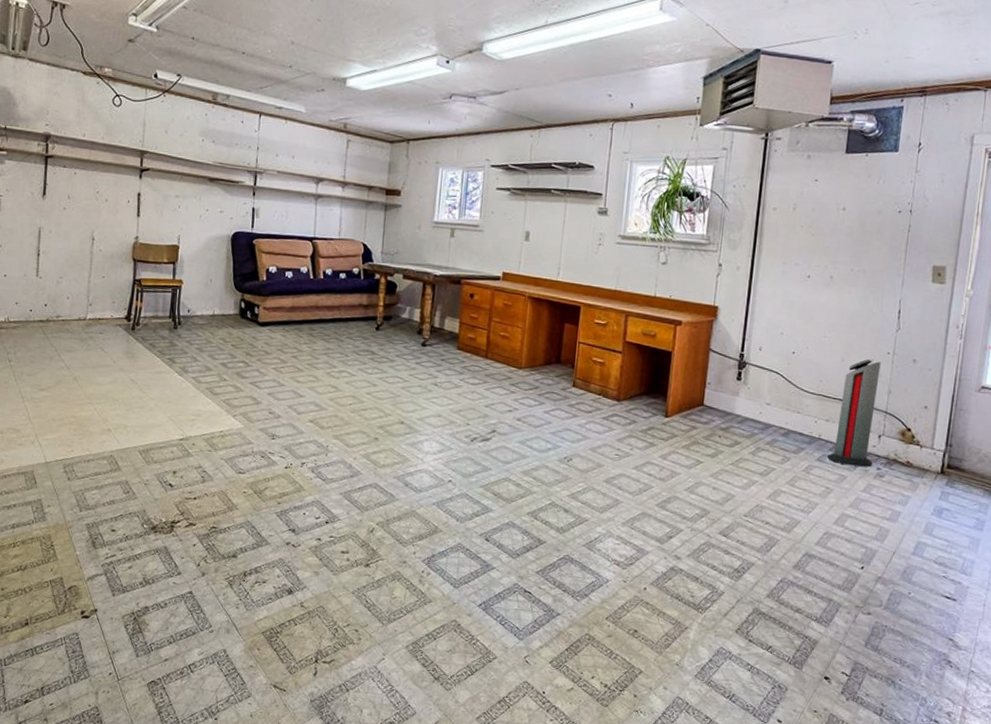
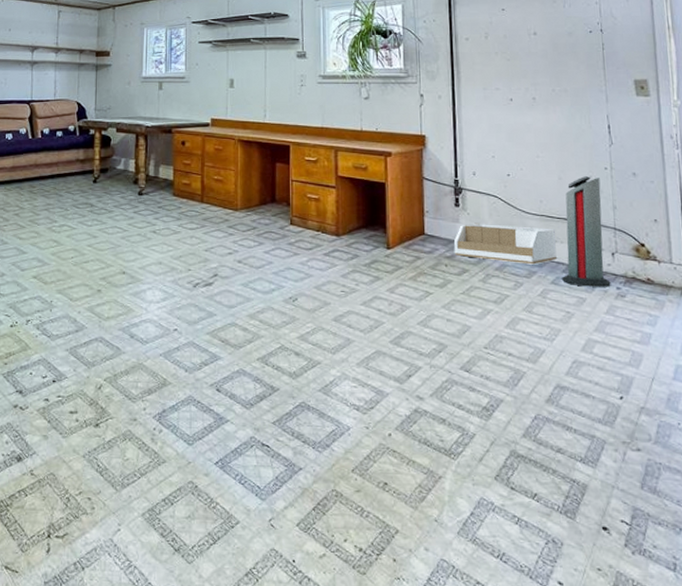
storage bin: none [729,397,830,442] -> present [453,223,557,265]

